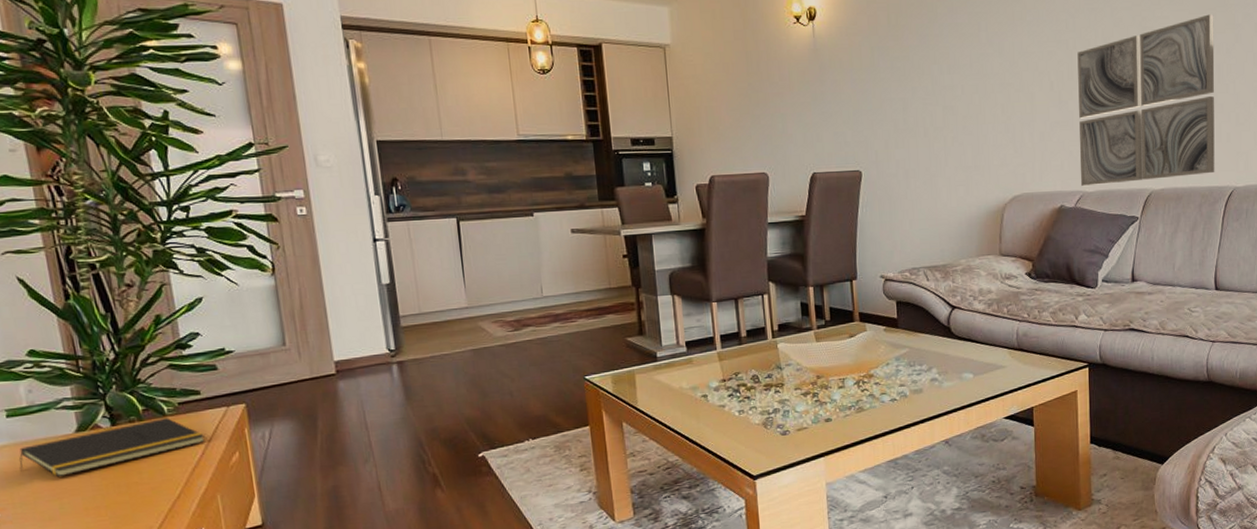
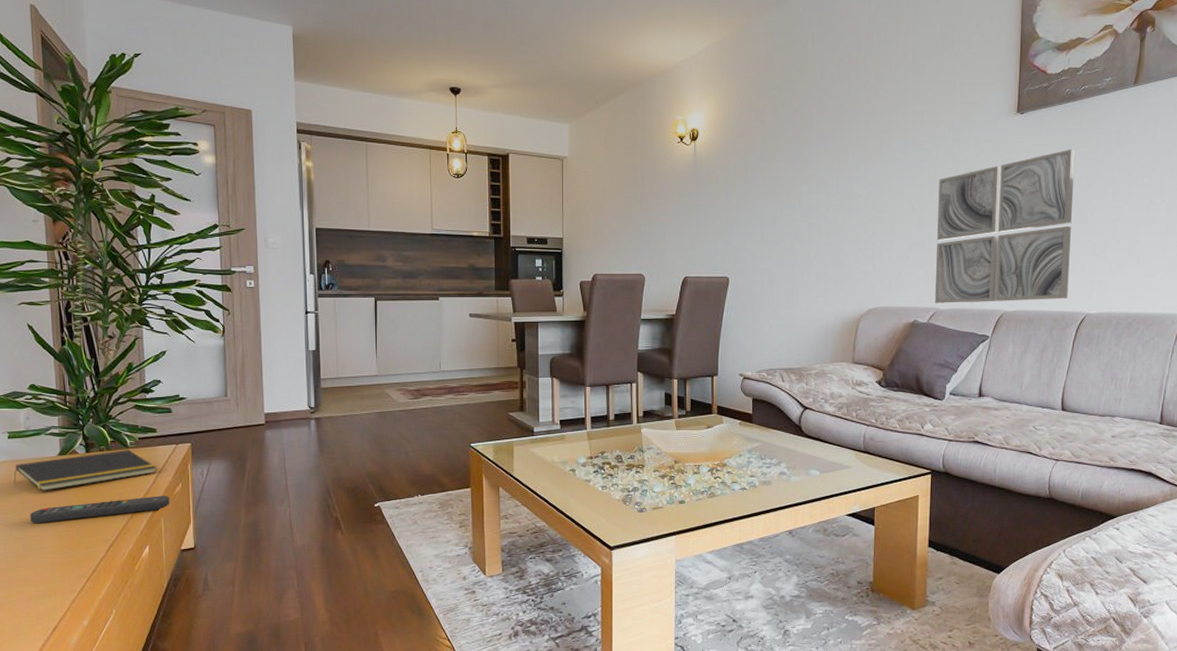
remote control: none [46,468,227,517] -> present [30,496,170,524]

